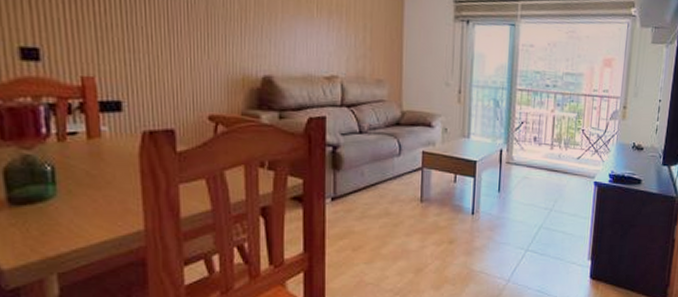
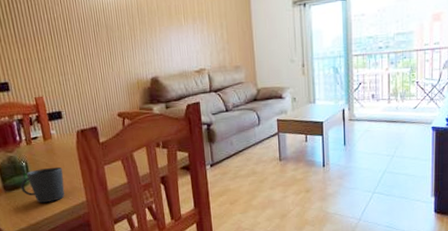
cup: none [38,177,113,228] -> present [20,166,65,203]

